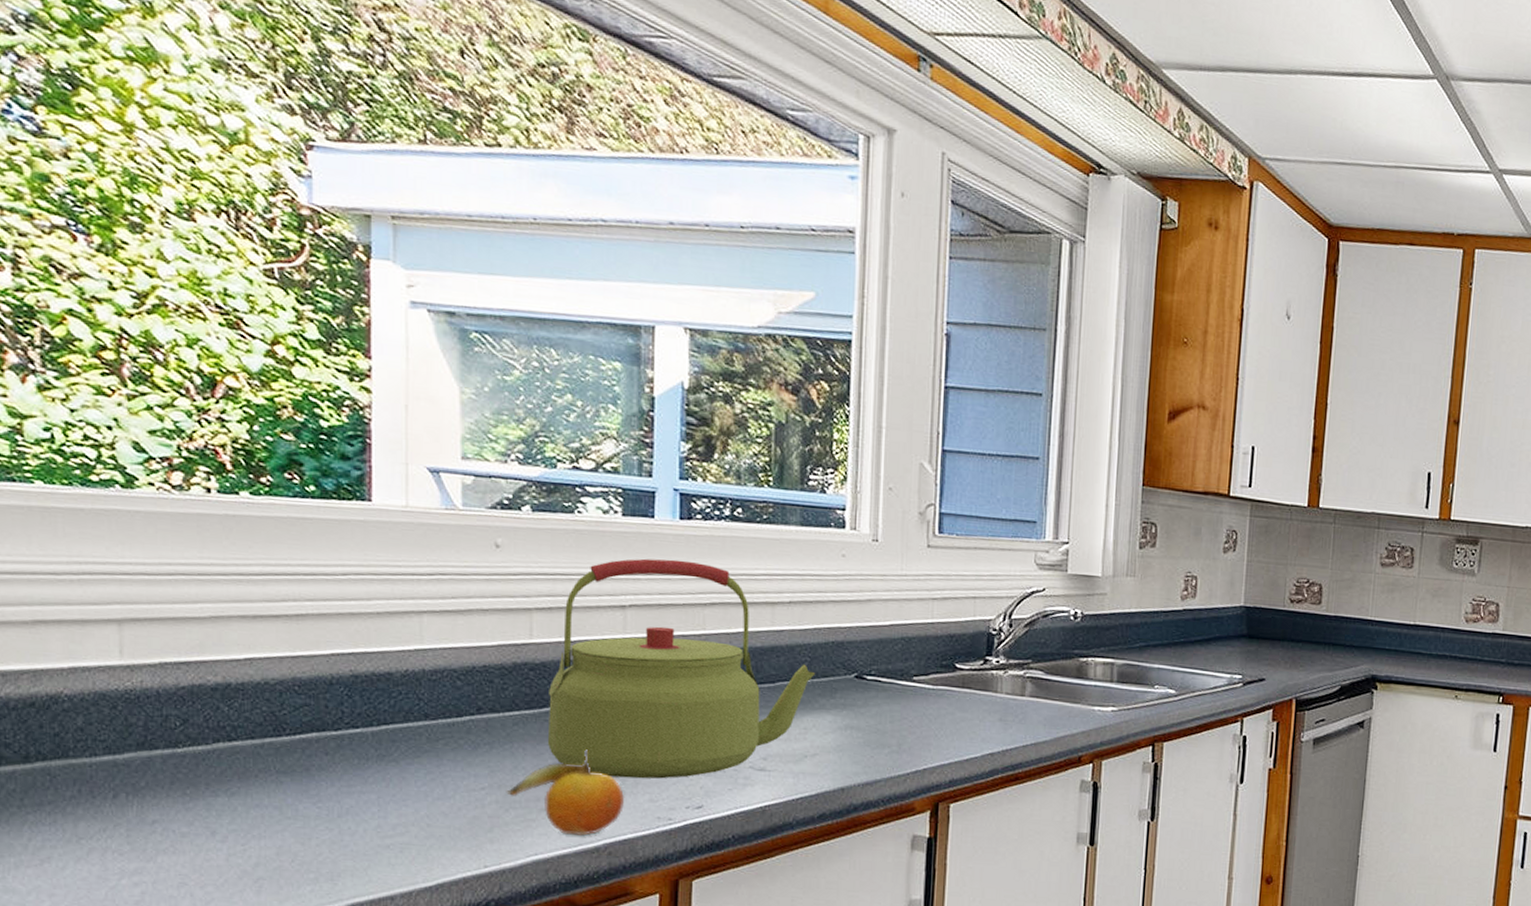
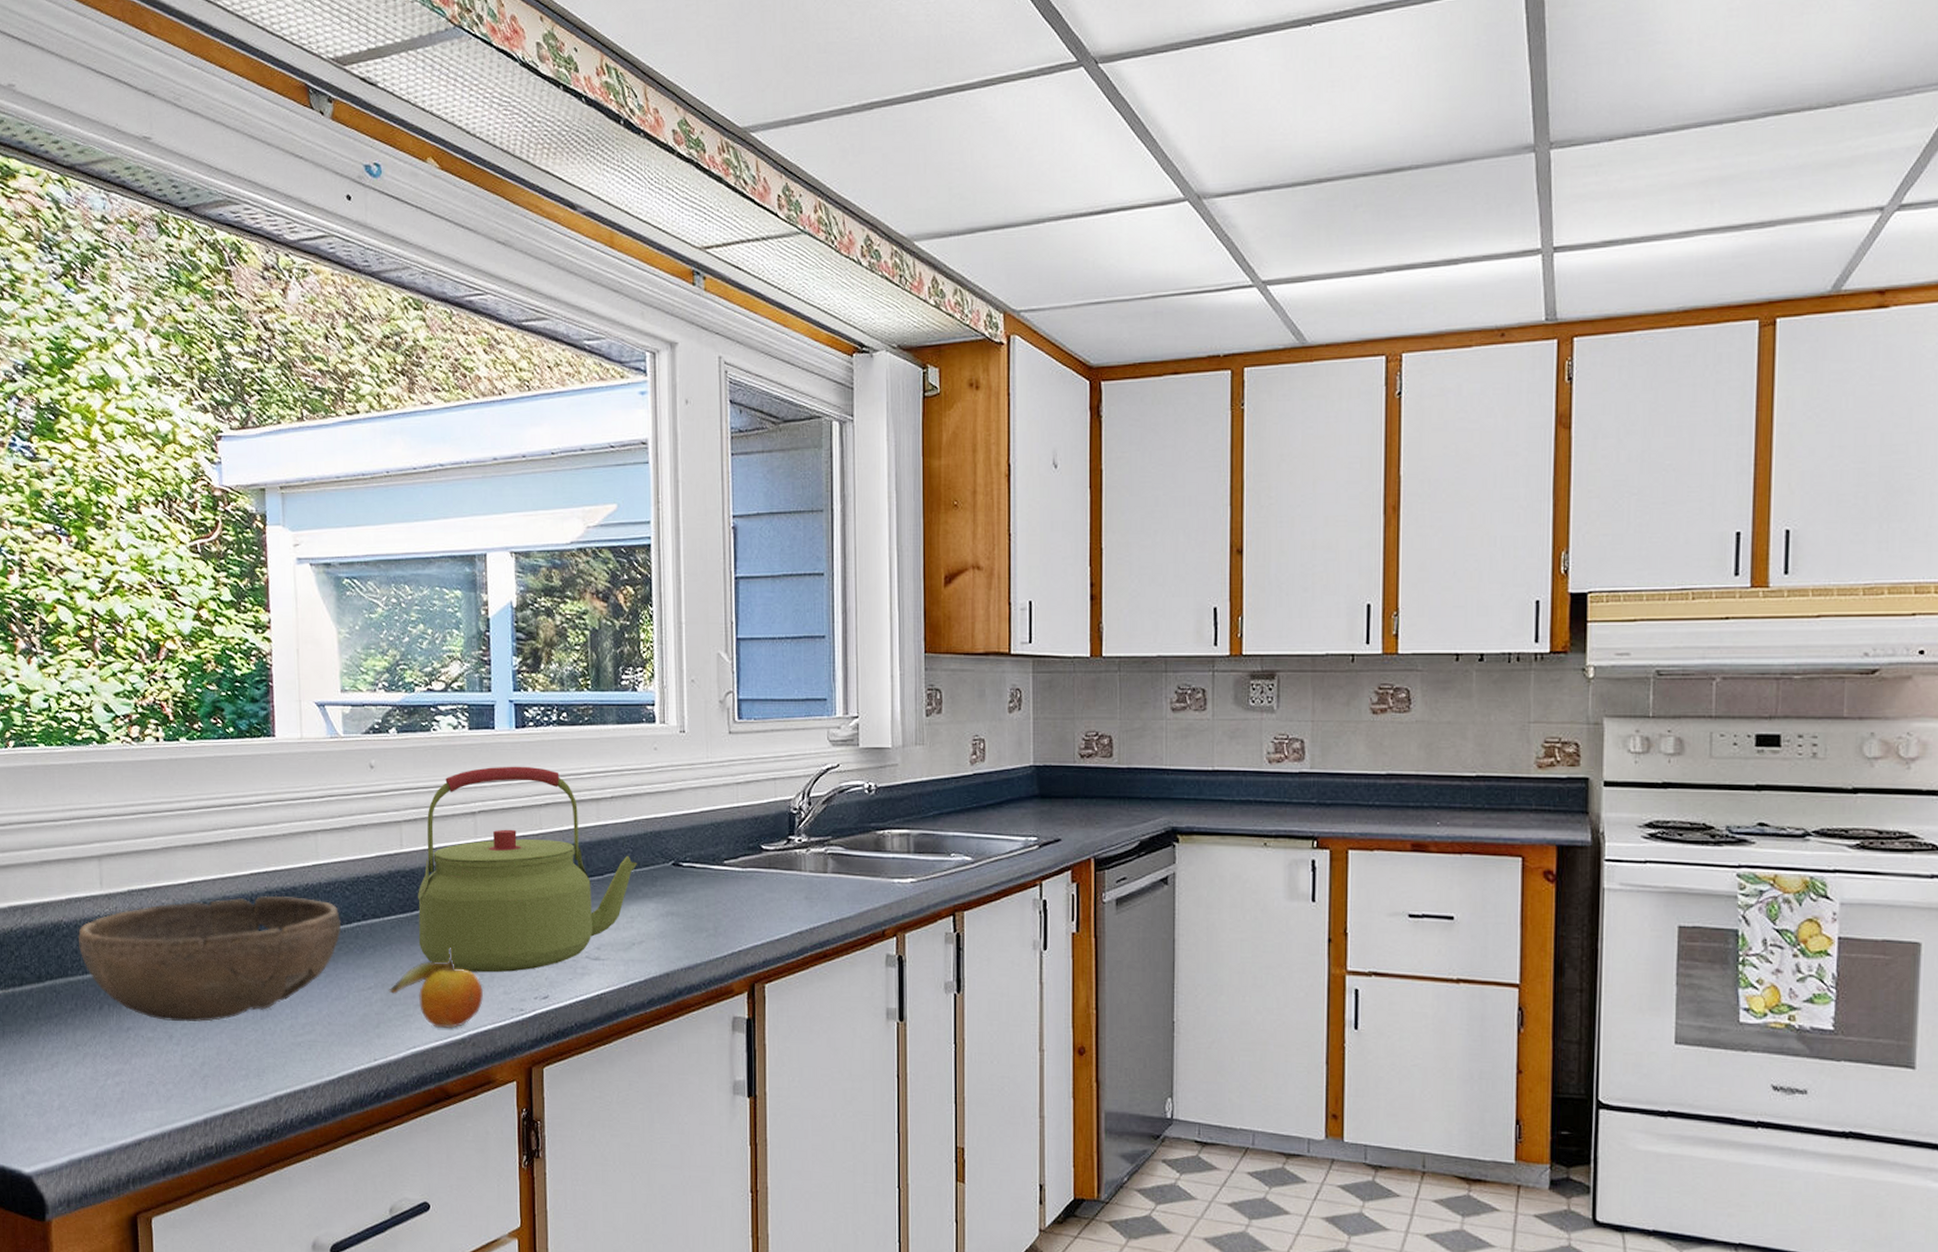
bowl: none [86,679,450,818] -> present [78,895,342,1022]

